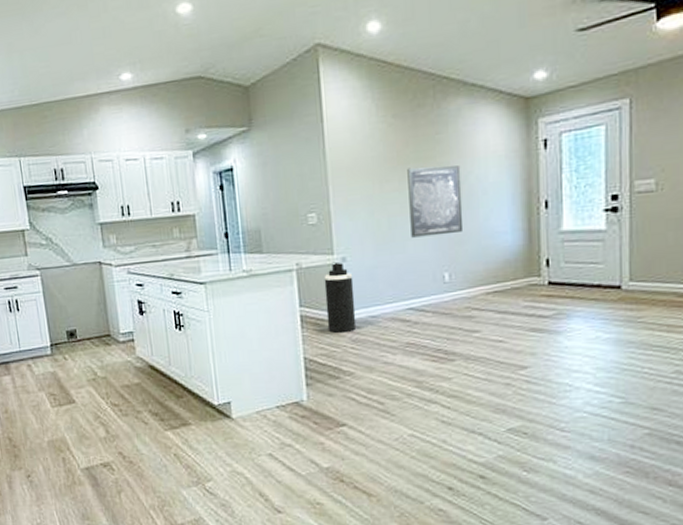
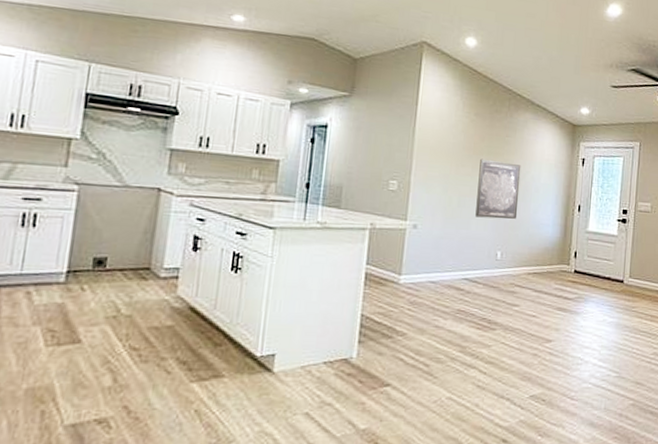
trash can: present [324,262,357,333] -> none [389,228,421,294]

